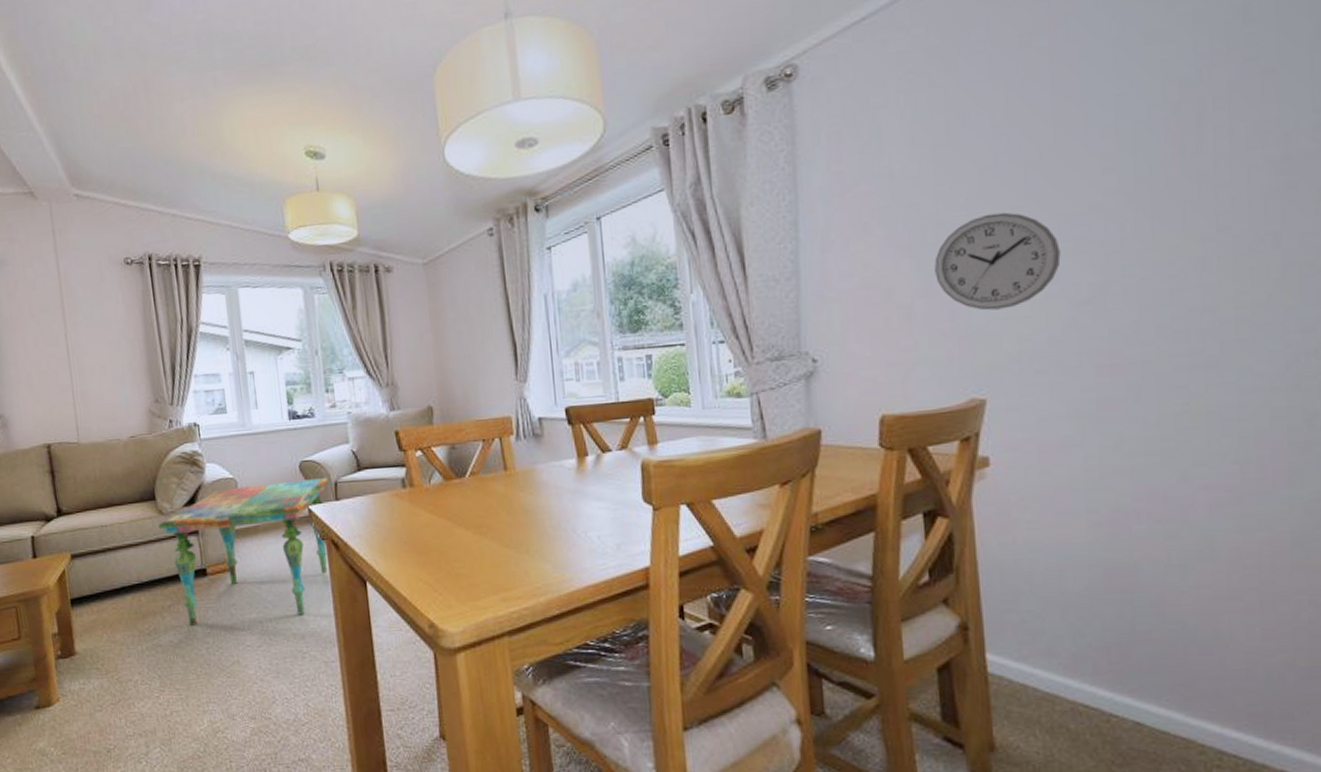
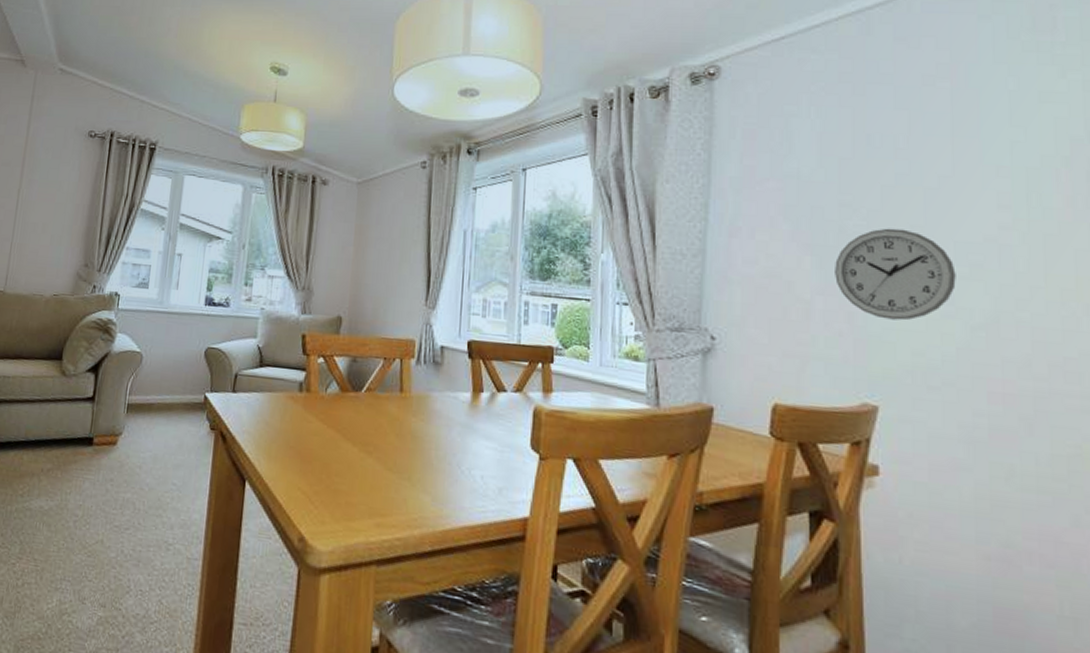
side table: present [158,478,328,626] -> none [57,361,229,504]

